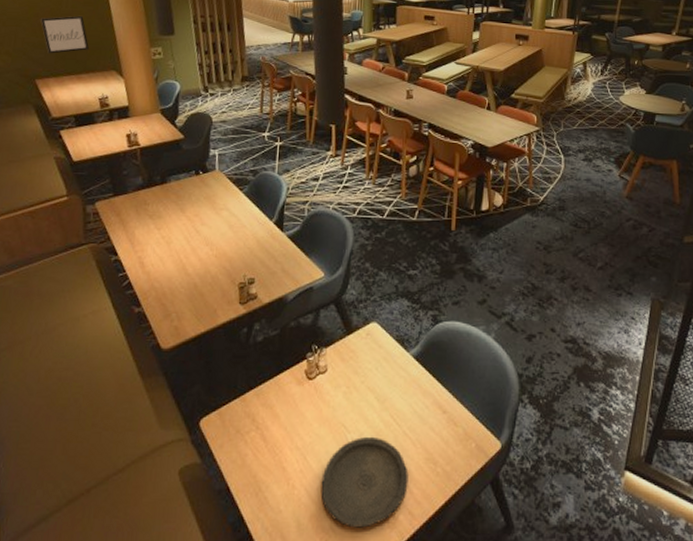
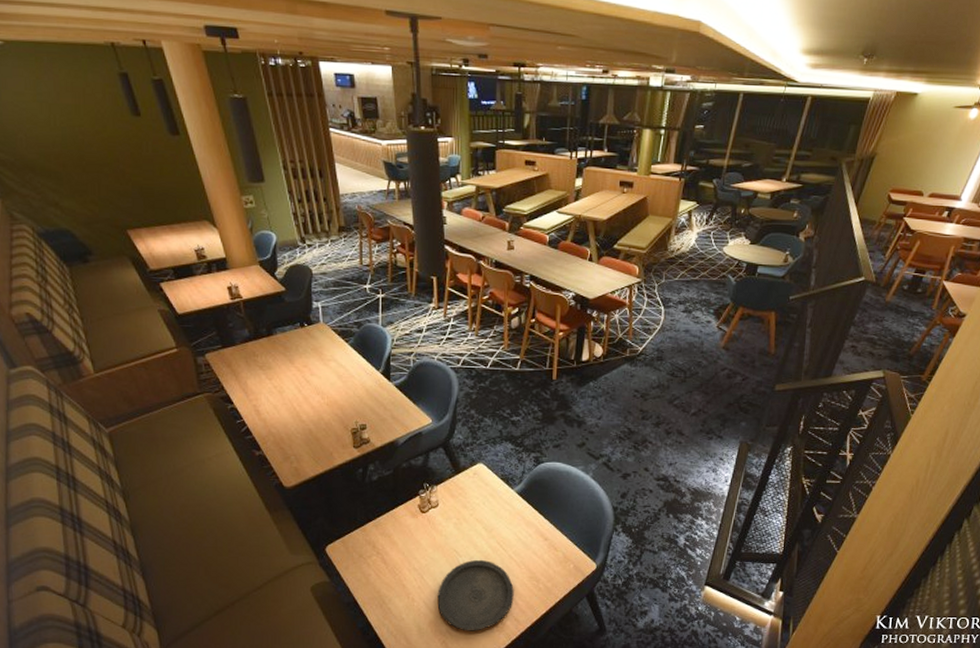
wall art: present [40,15,90,54] -> none [122,160,178,203]

